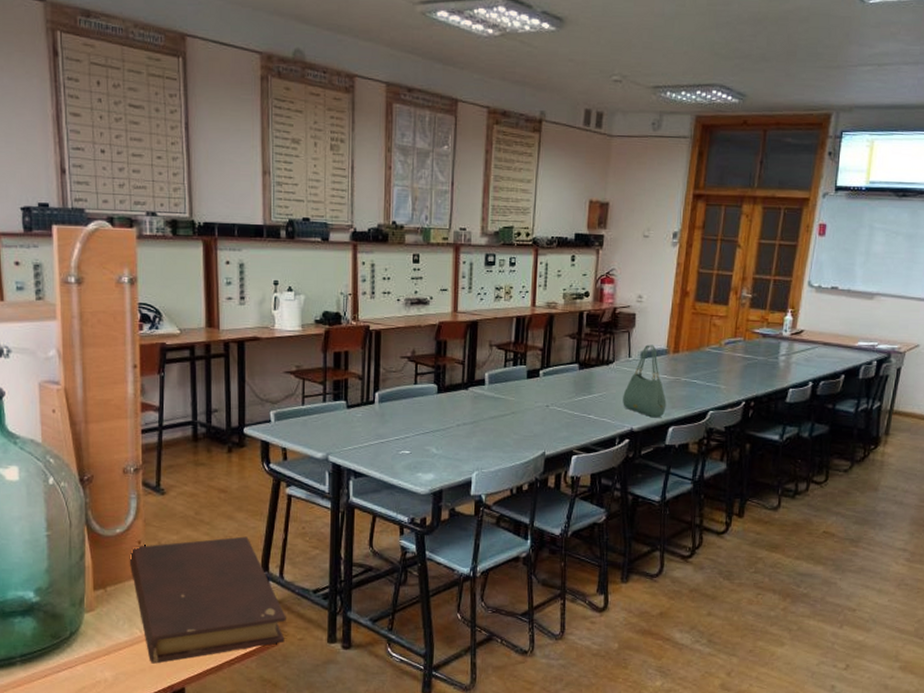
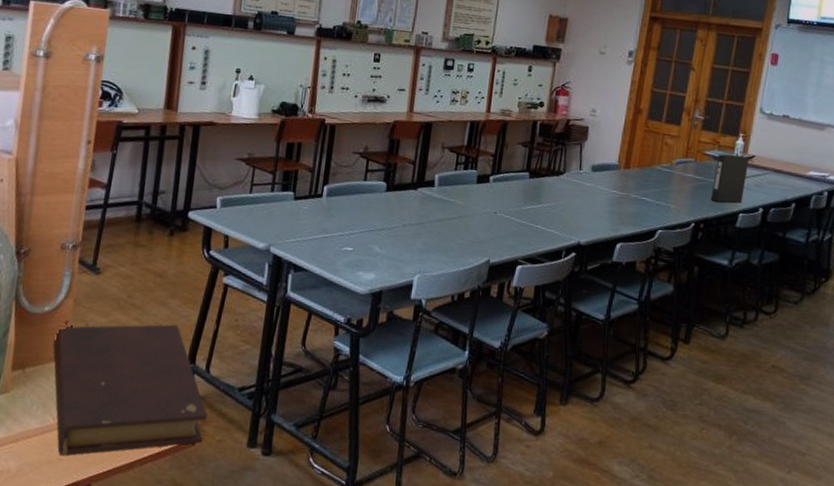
handbag: present [623,344,667,418] -> none [571,158,615,233]
binder: none [760,330,798,380] -> present [710,154,749,204]

